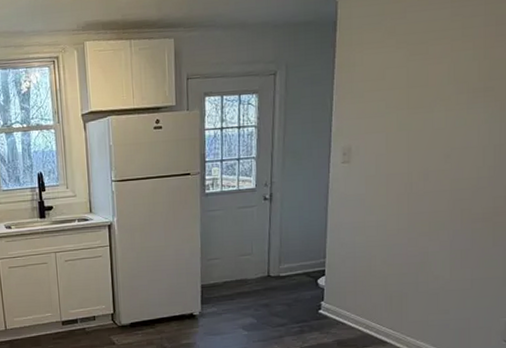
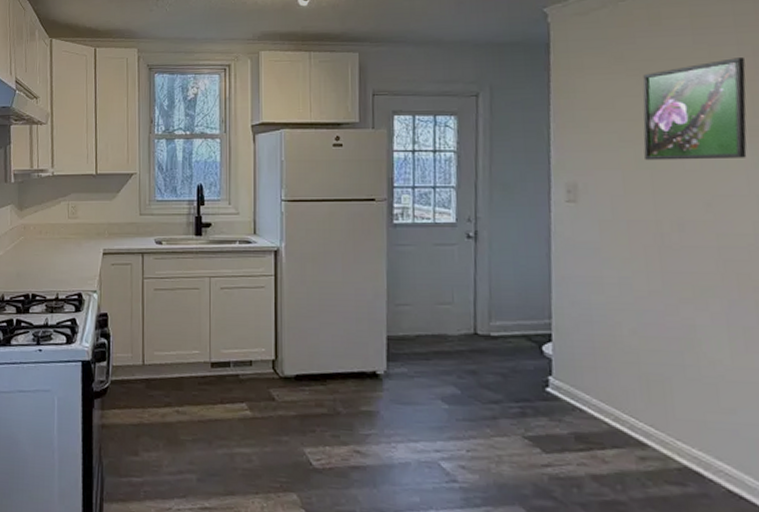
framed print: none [404,27,488,123] -> present [642,58,747,161]

